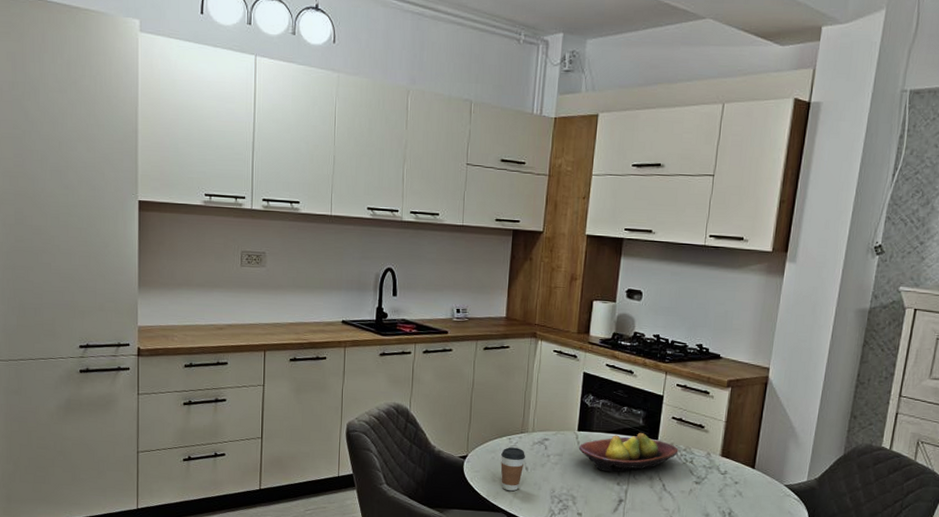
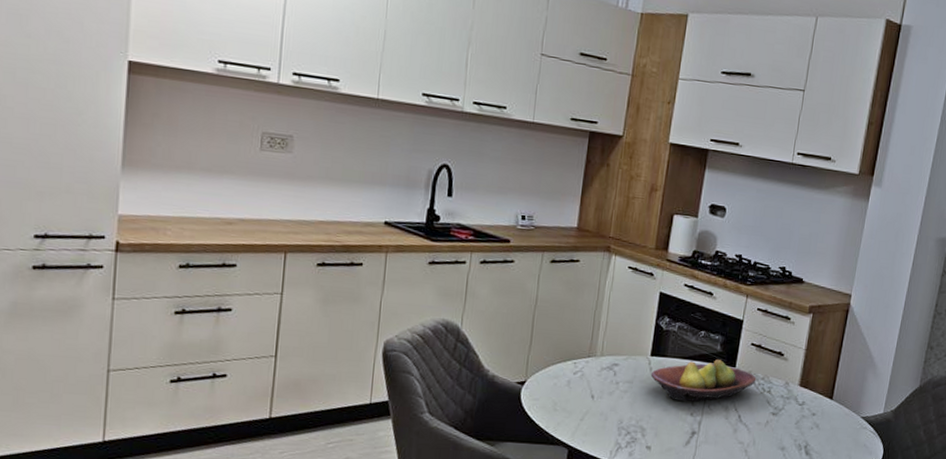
coffee cup: present [500,447,525,492] -> none [563,372,592,422]

